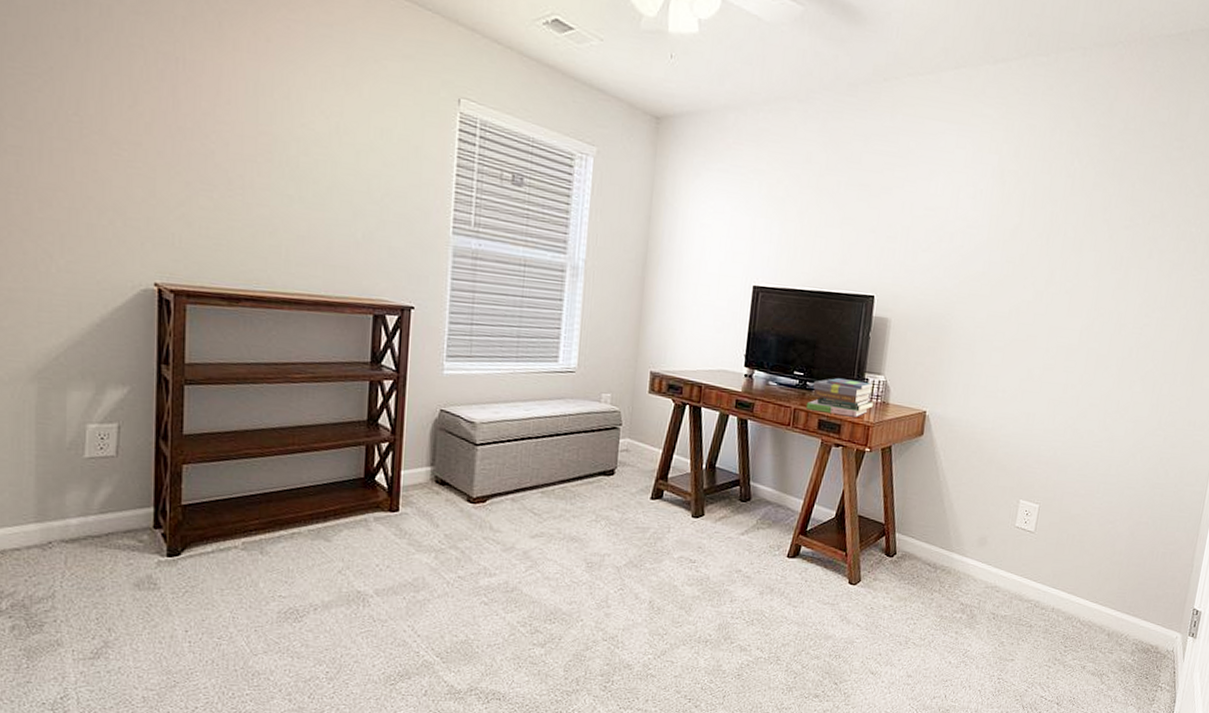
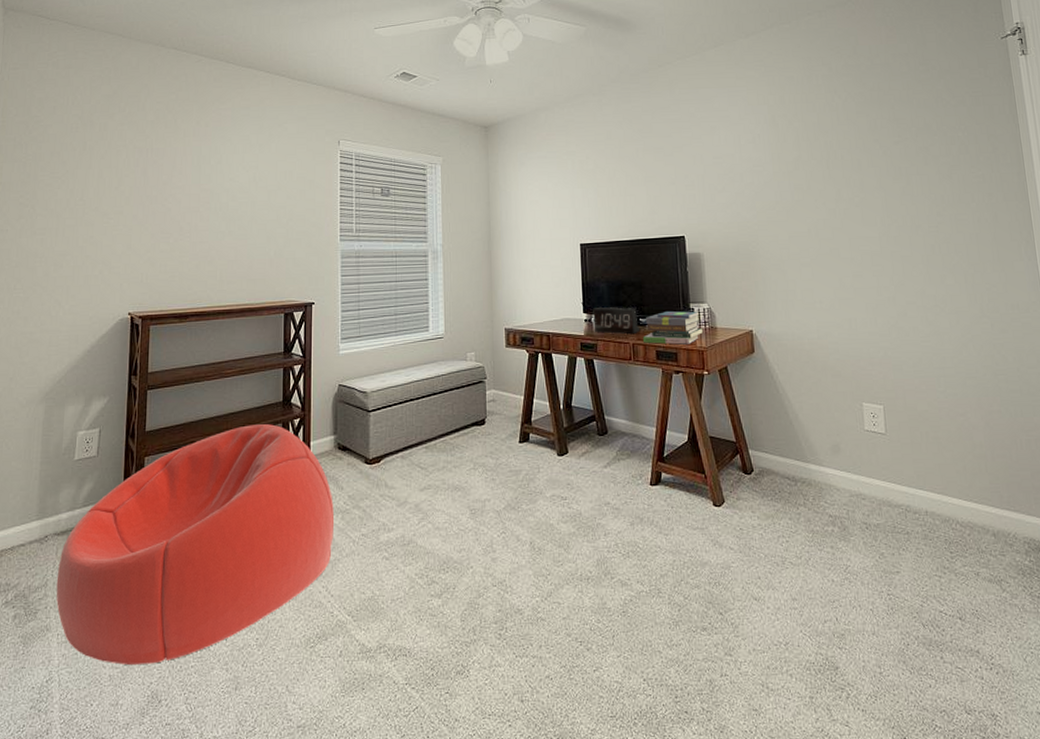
bean bag chair: none [67,442,427,689] -> present [56,424,335,665]
alarm clock: none [753,362,806,398] -> present [593,307,640,334]

